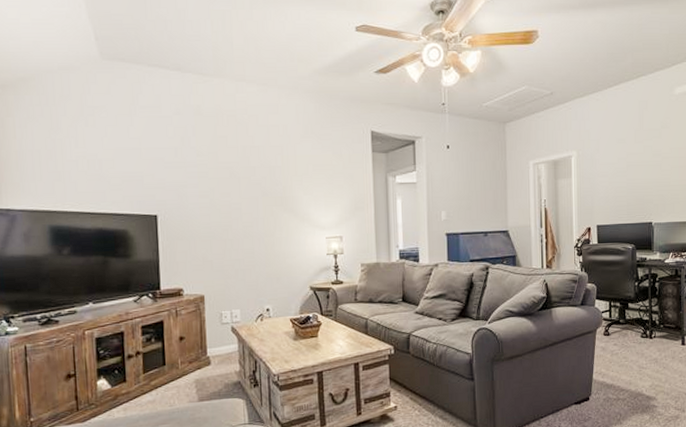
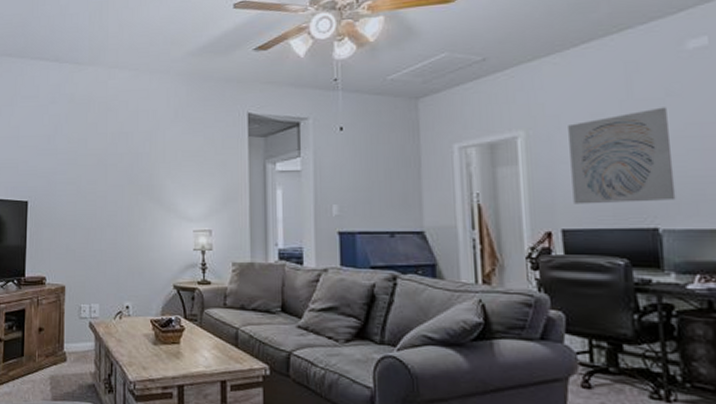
wall art: none [604,136,663,207] -> present [568,107,676,204]

